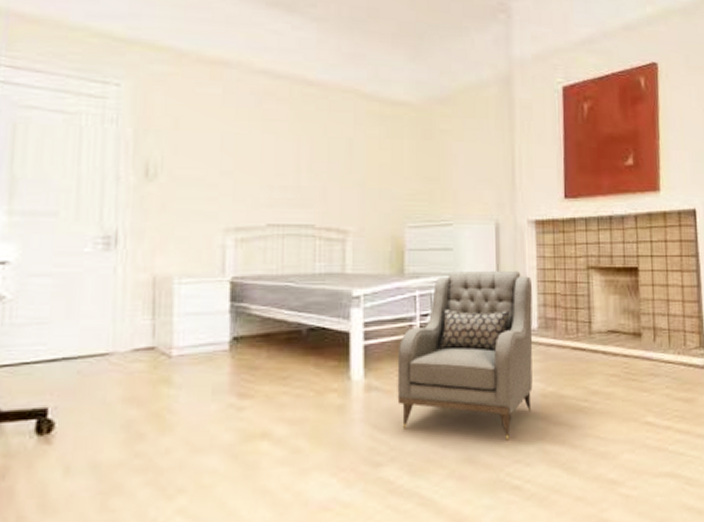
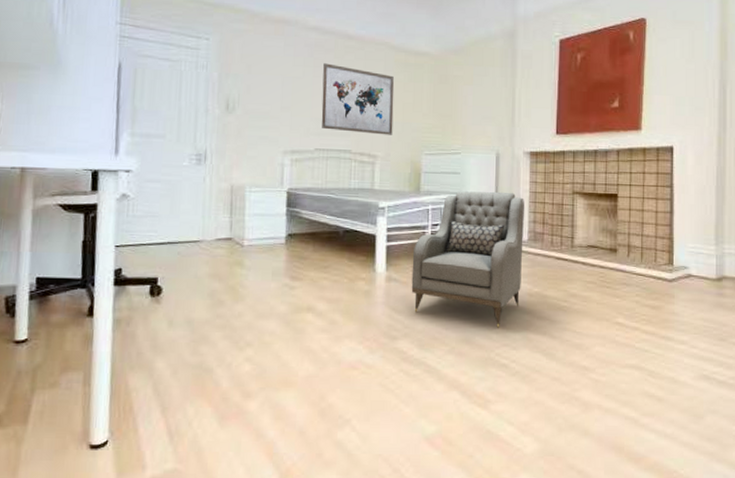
wall art: none [274,115,368,205] -> present [321,63,395,135]

